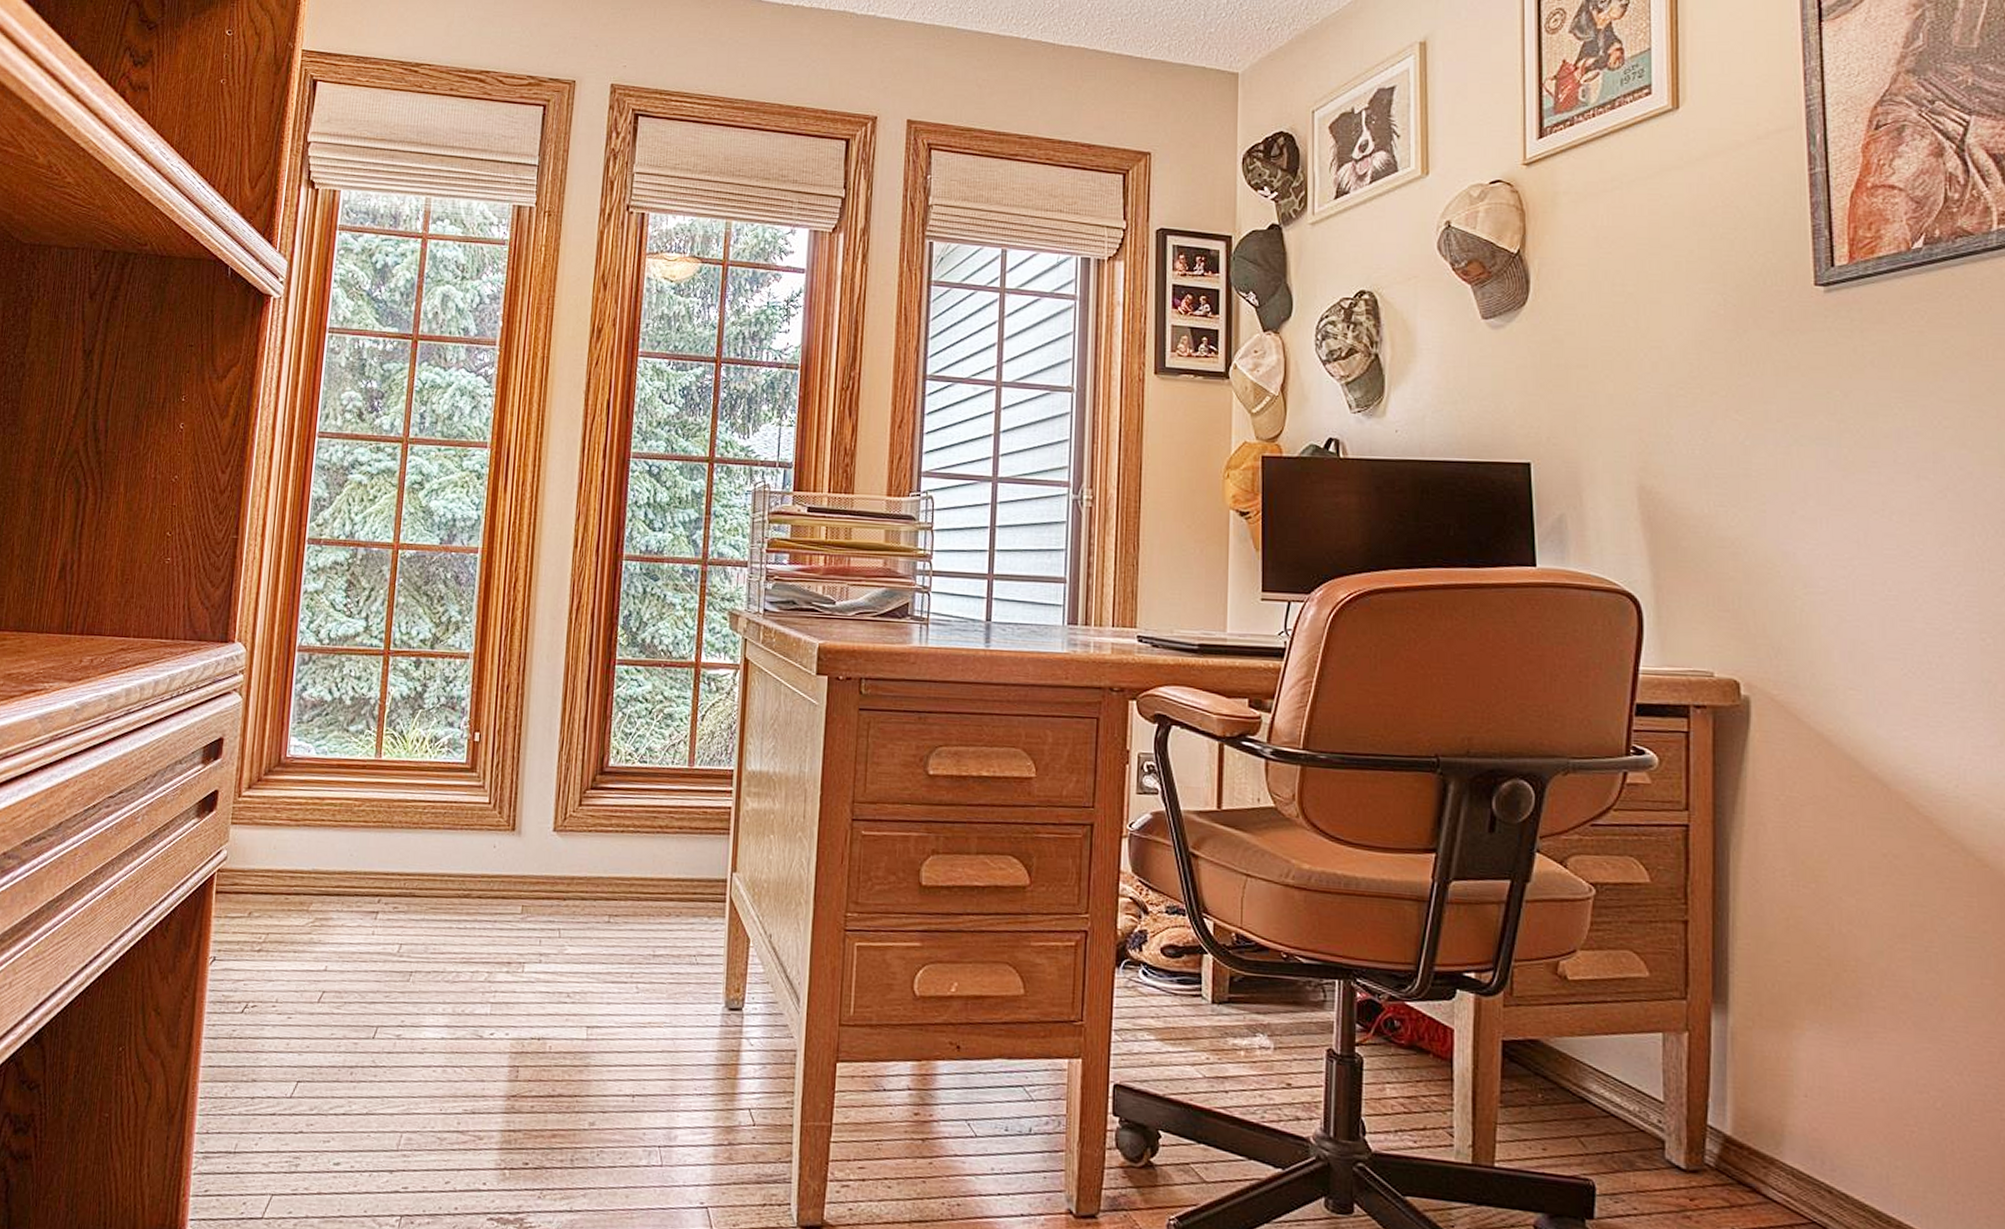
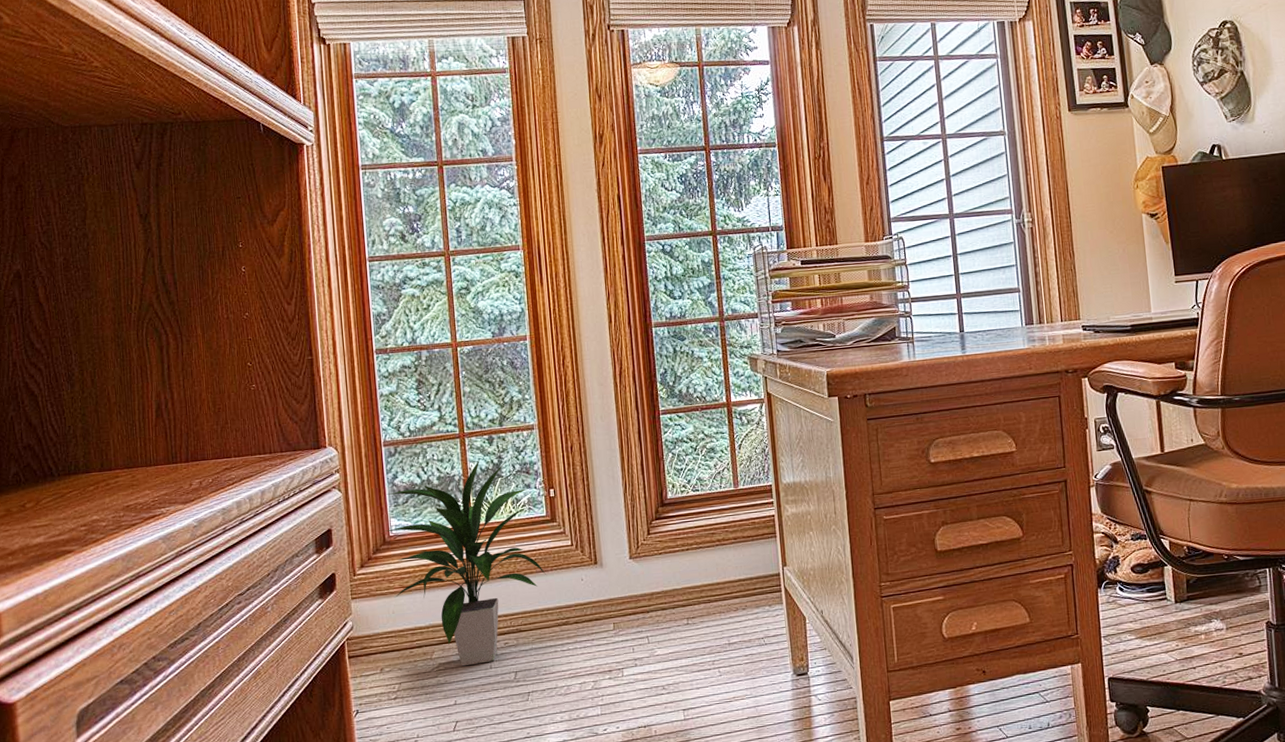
indoor plant: none [279,683,454,927] -> present [383,458,546,667]

